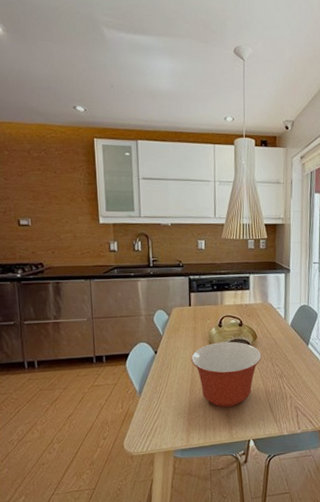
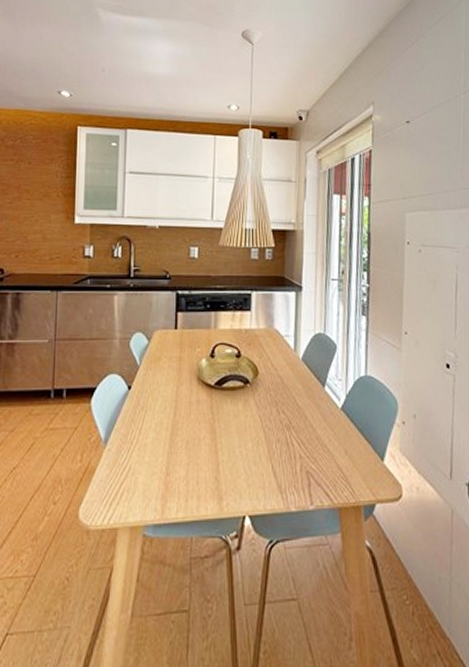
mixing bowl: present [191,341,262,407] -> none [174,377,264,467]

